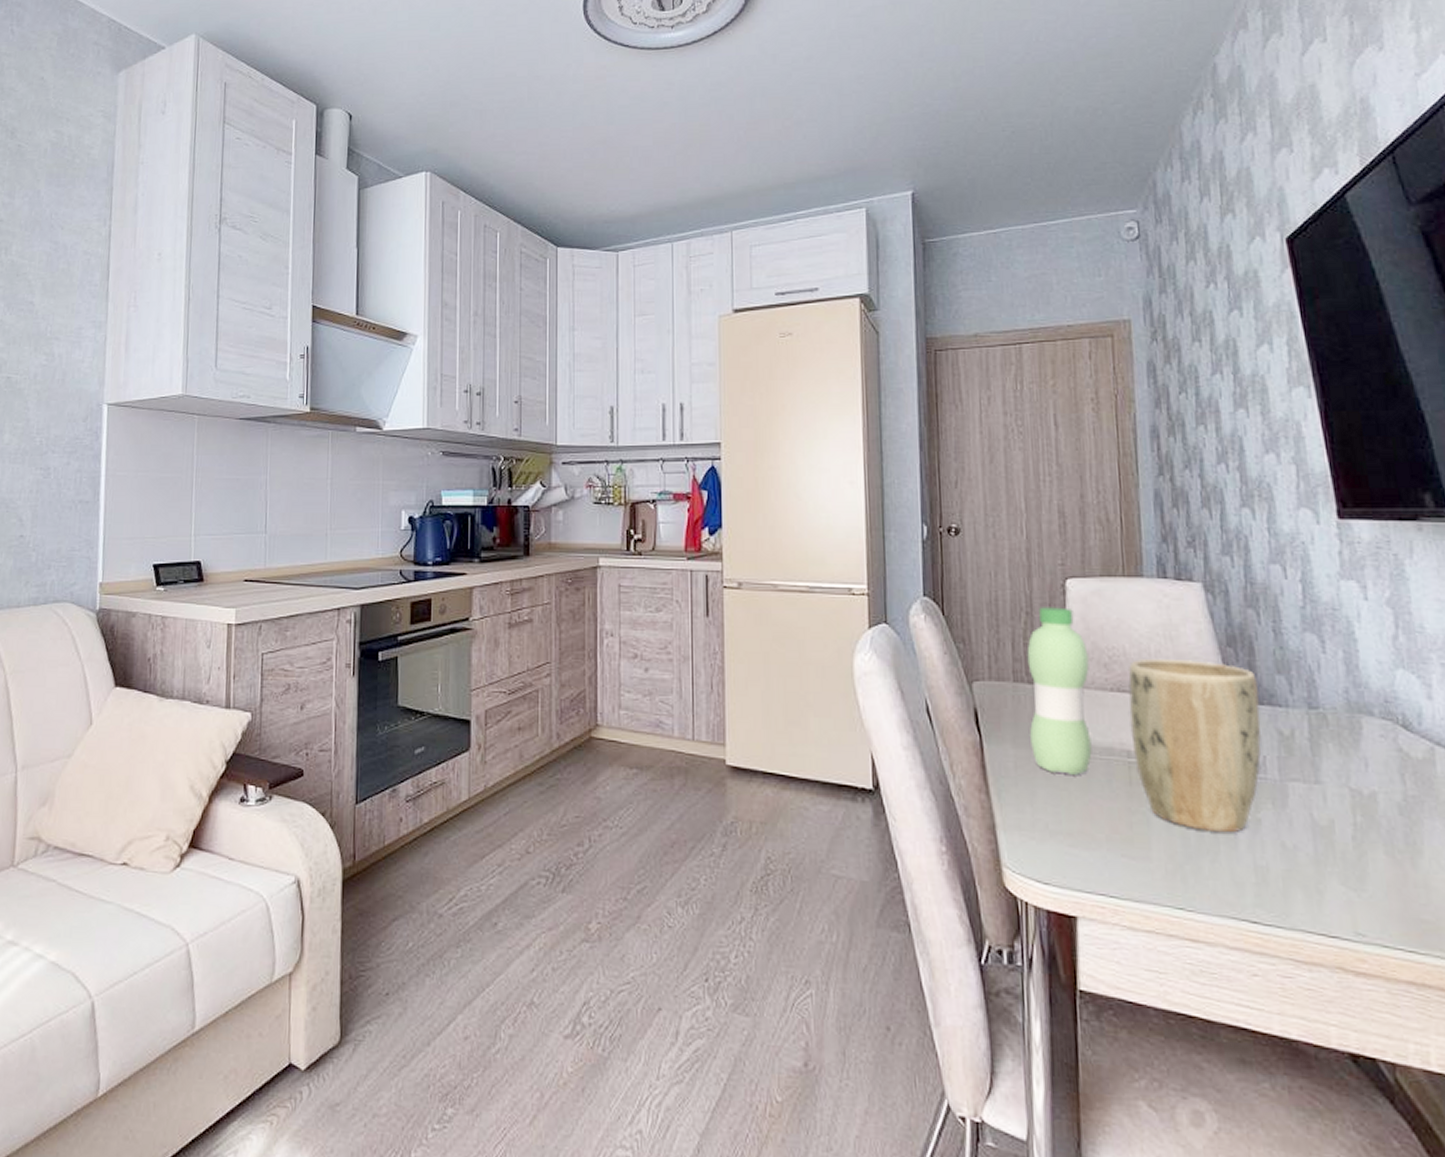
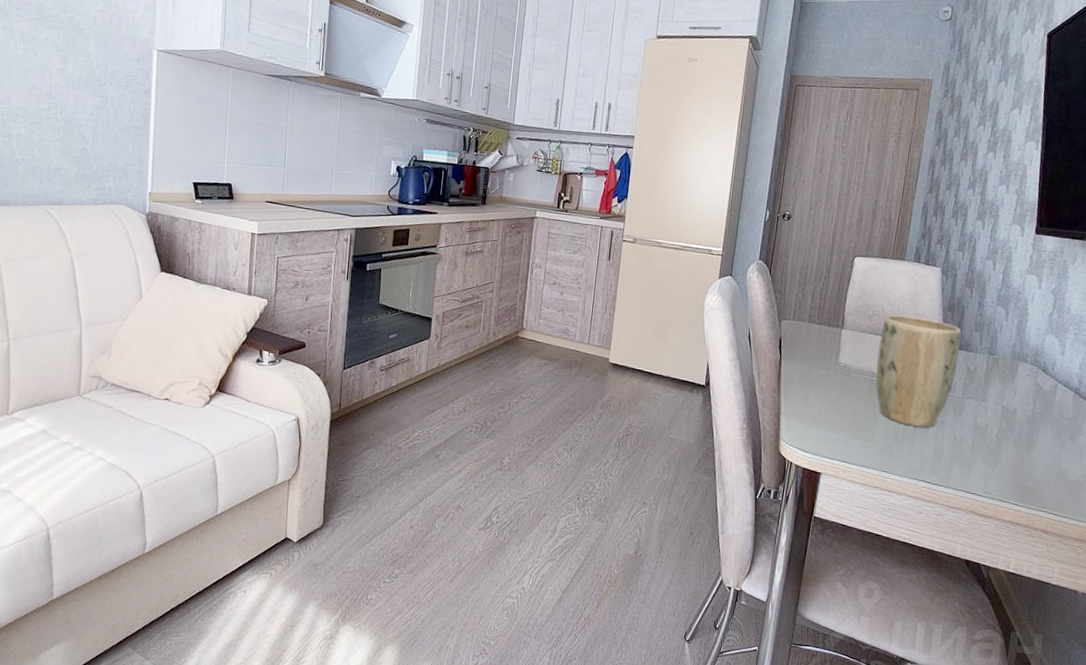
water bottle: present [1027,607,1092,775] -> none [812,274,860,385]

